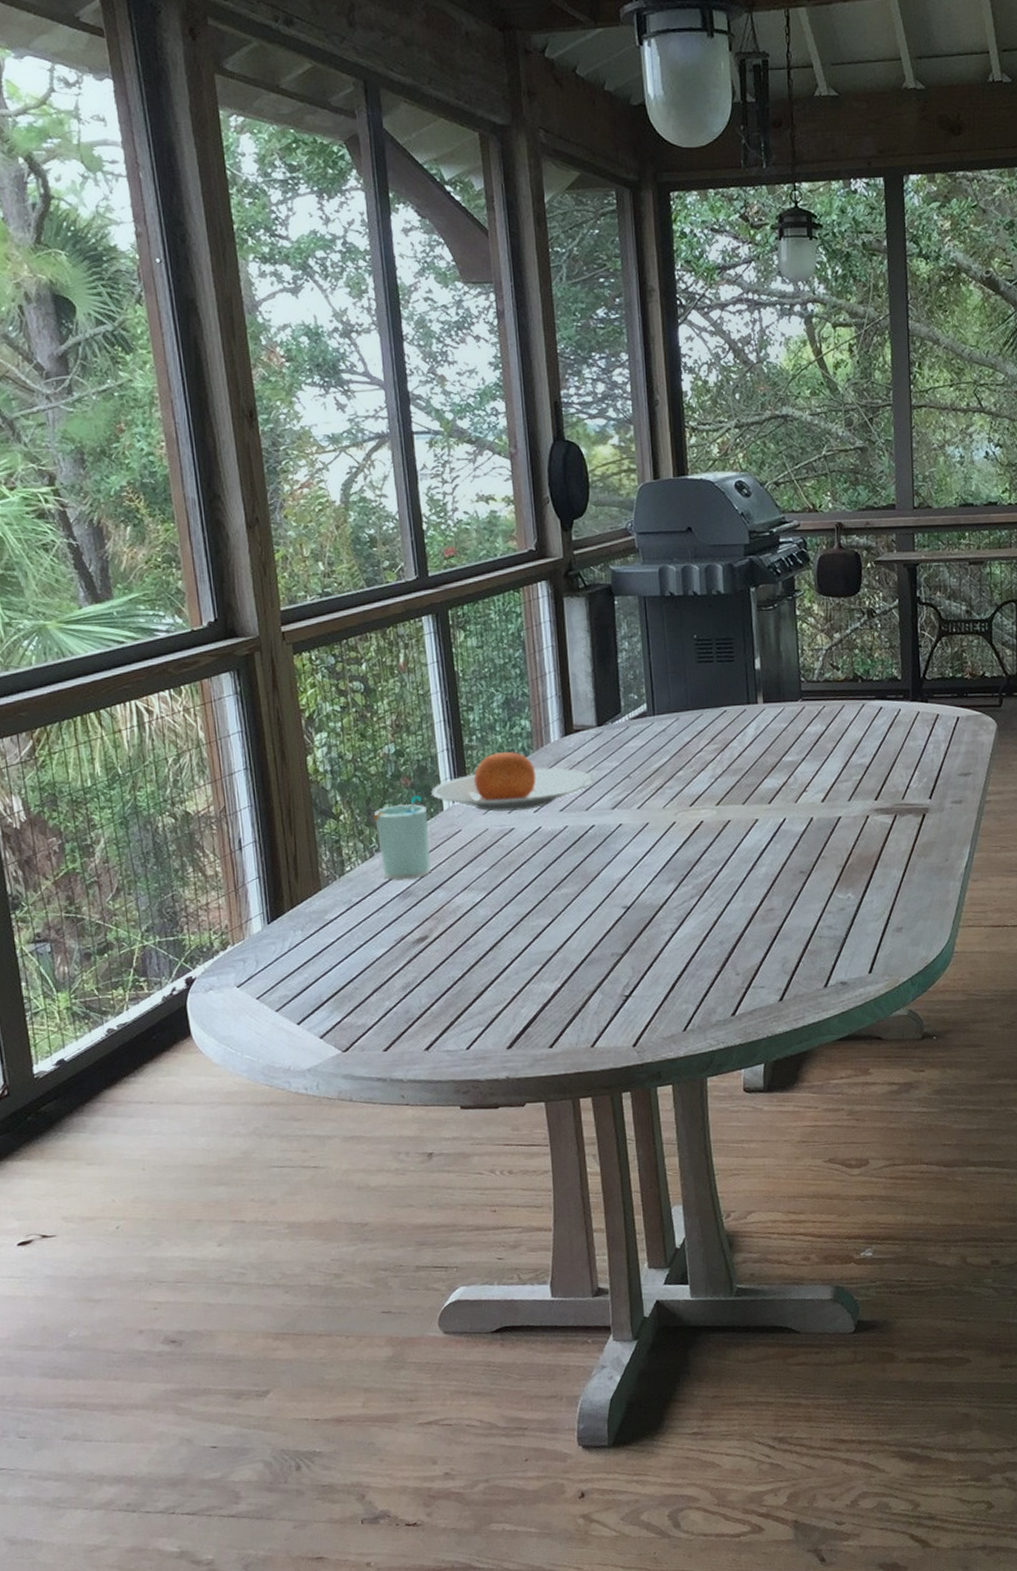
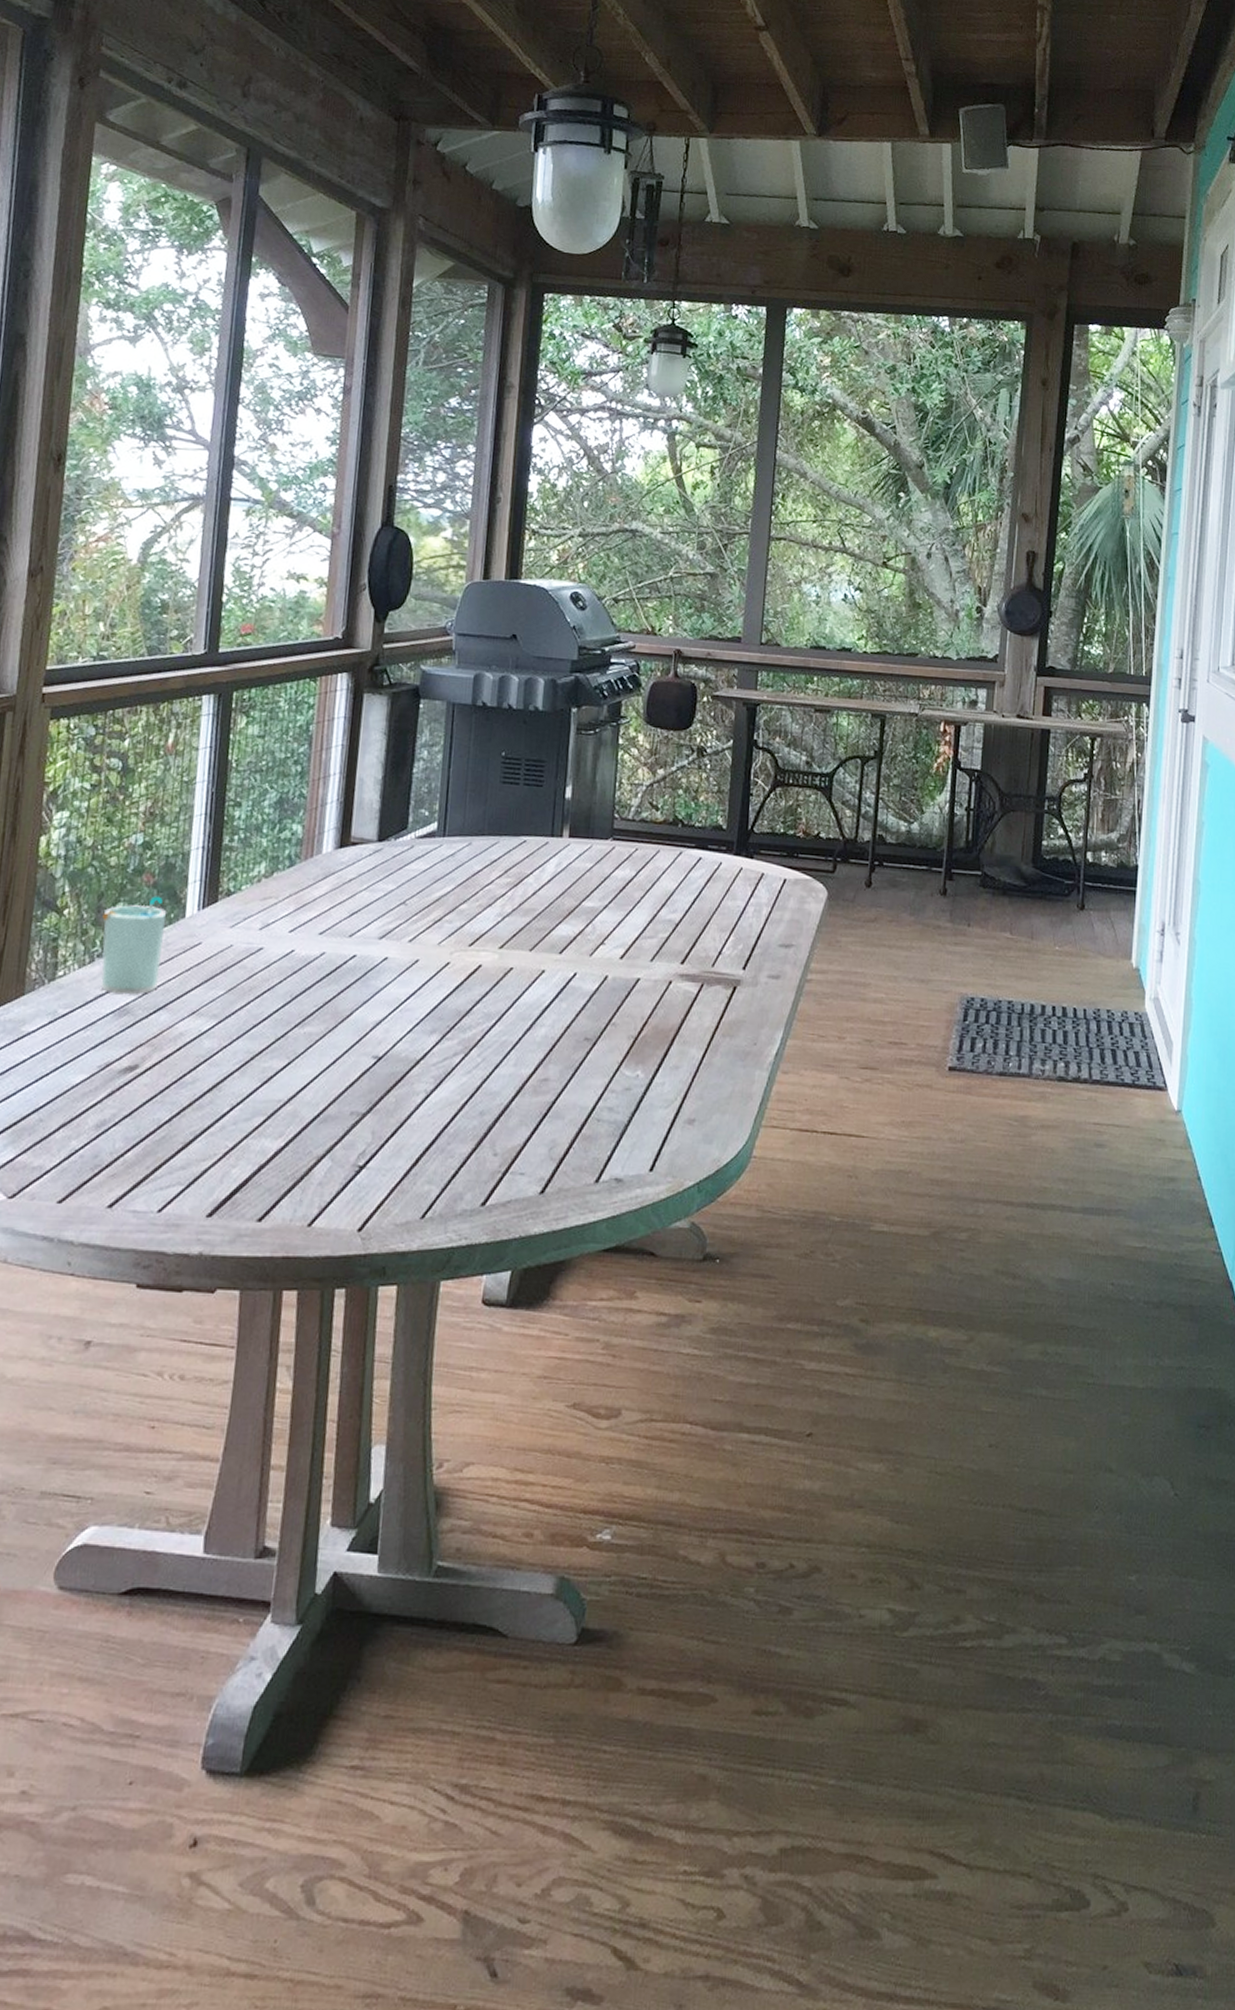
plate: present [430,752,595,812] -> none [174,858,365,928]

